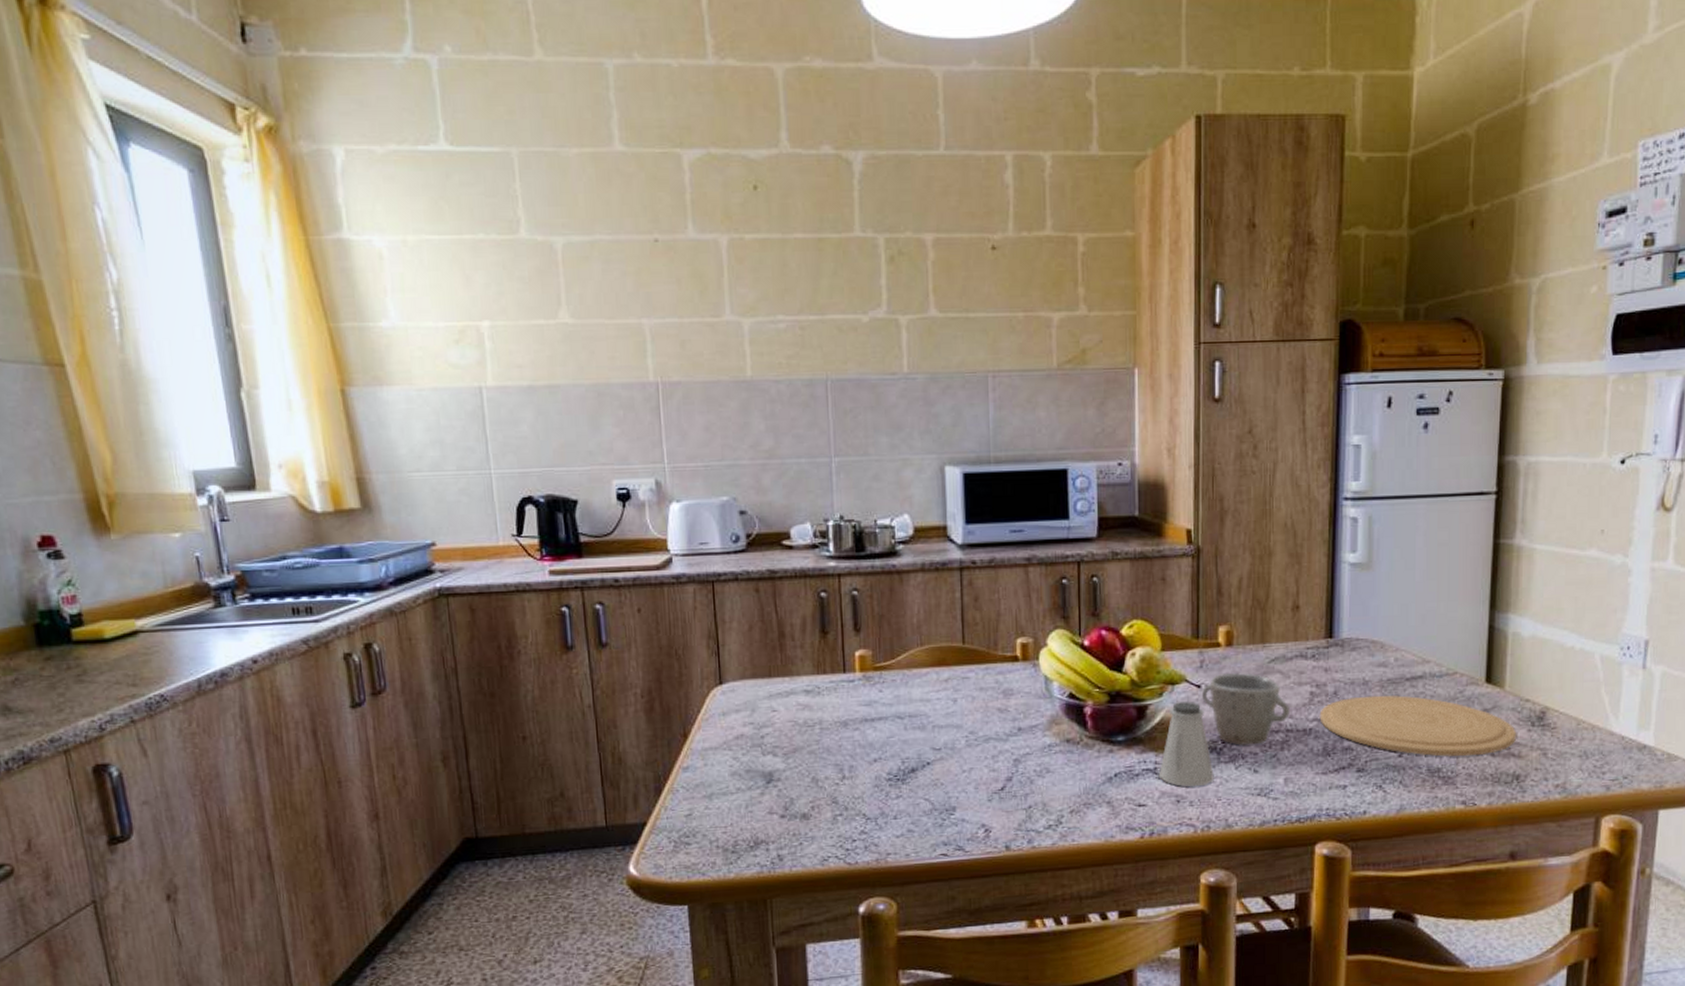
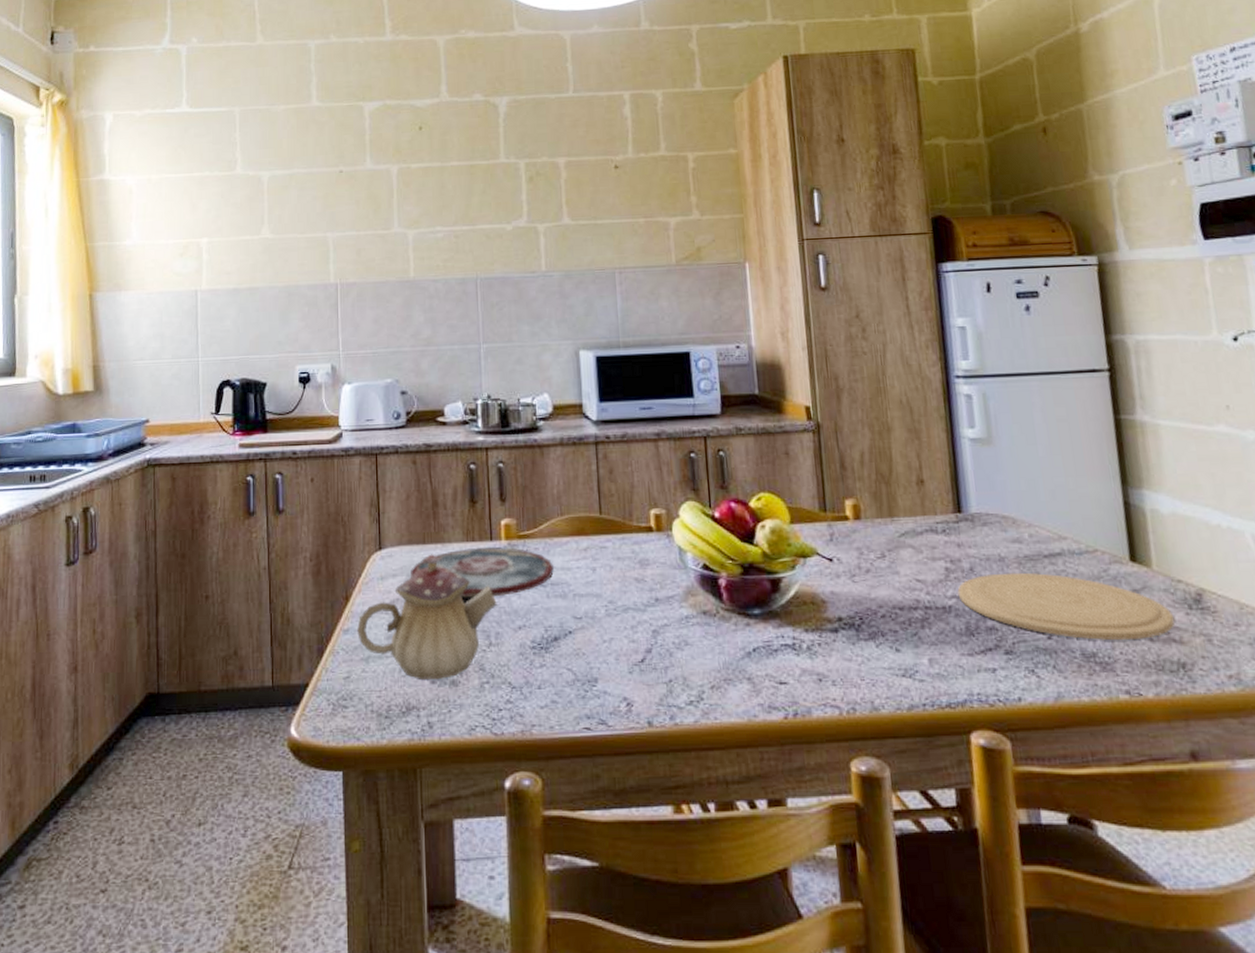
teapot: none [698,687,851,815] -> present [357,554,497,680]
plate: none [754,679,912,732] -> present [409,546,554,598]
saltshaker: present [1158,701,1214,787] -> none [797,575,855,665]
mug: present [1202,672,1291,746] -> none [834,546,927,622]

